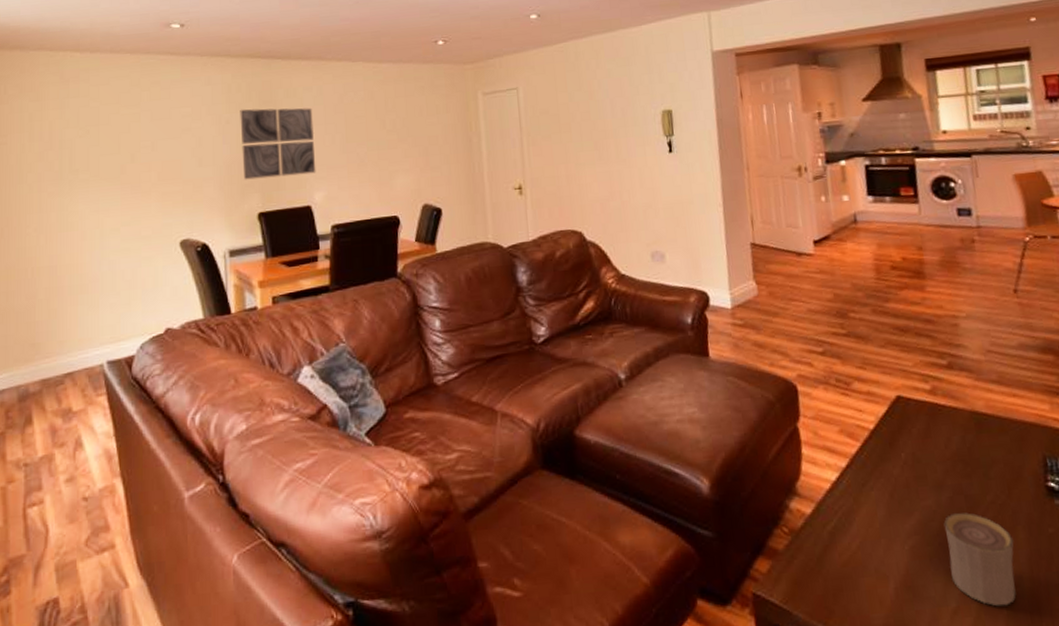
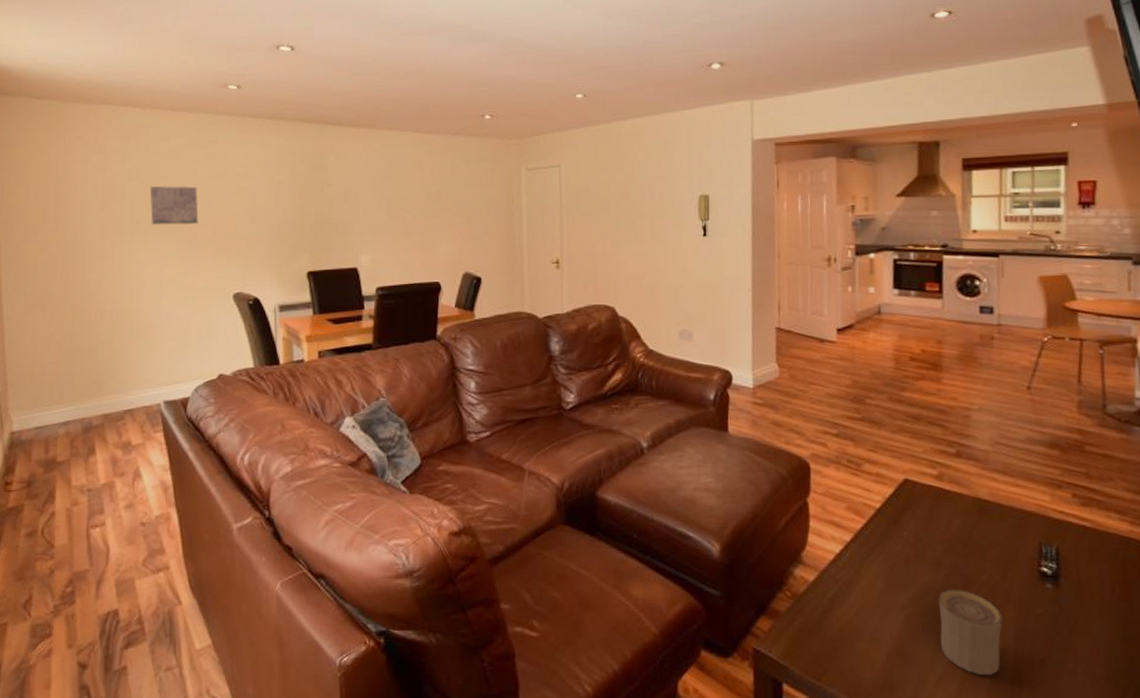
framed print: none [89,130,142,174] -> present [149,185,199,226]
wall art: present [240,107,316,180] -> none [292,171,363,240]

